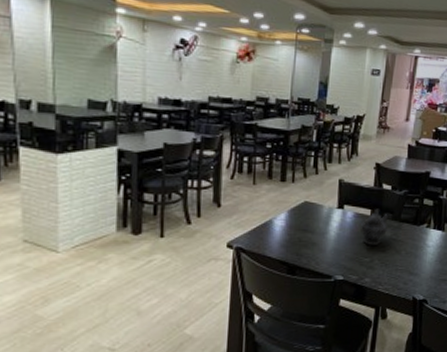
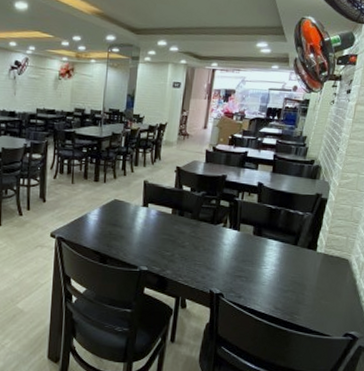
teapot: present [361,208,390,246] -> none [163,208,189,242]

